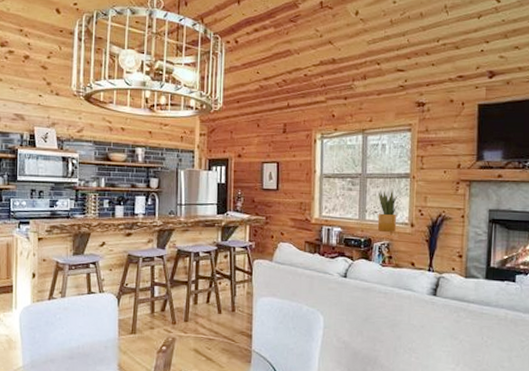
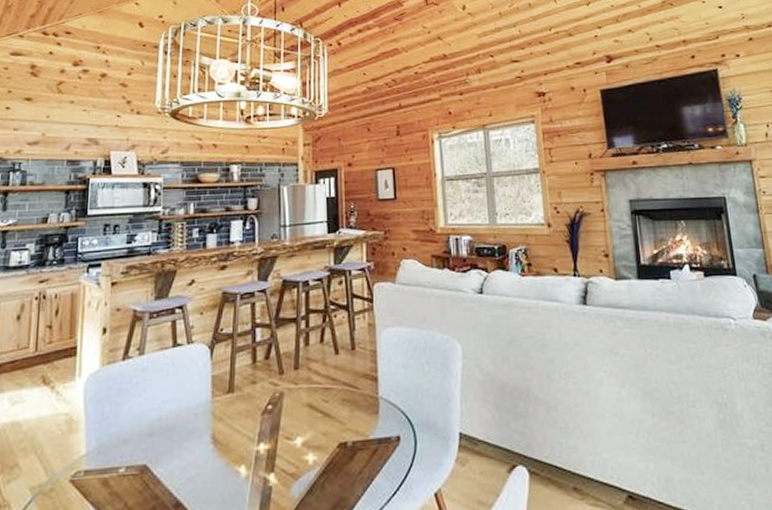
planter: present [377,190,399,232] -> none [507,188,532,236]

